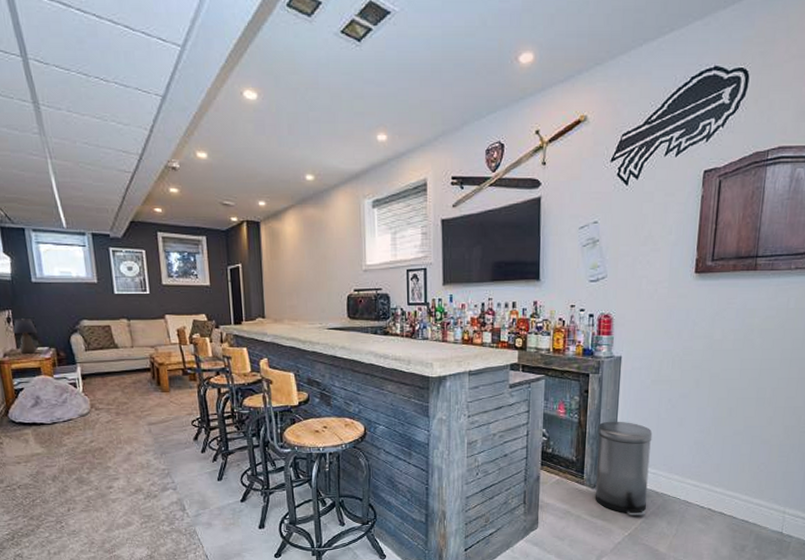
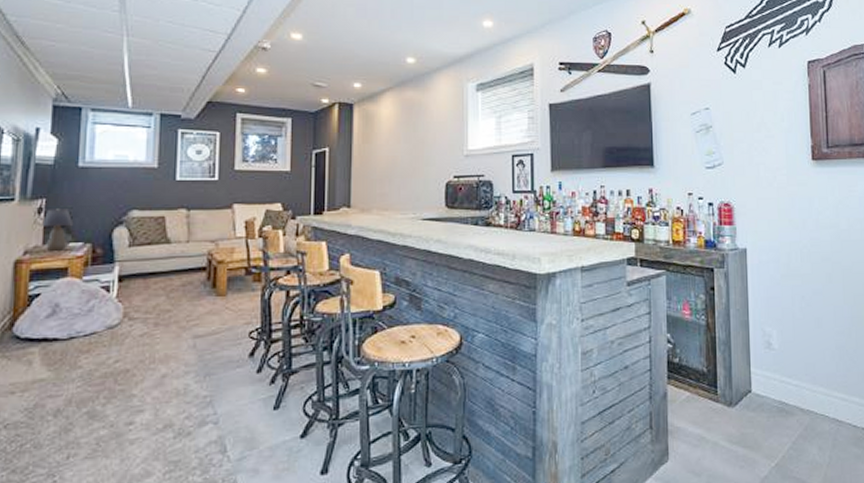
pedal bin: present [595,421,653,516] -> none [728,322,793,440]

